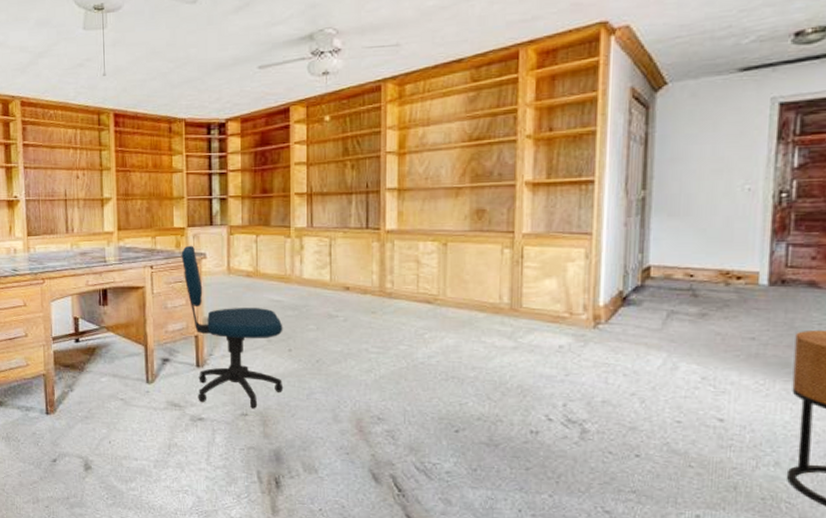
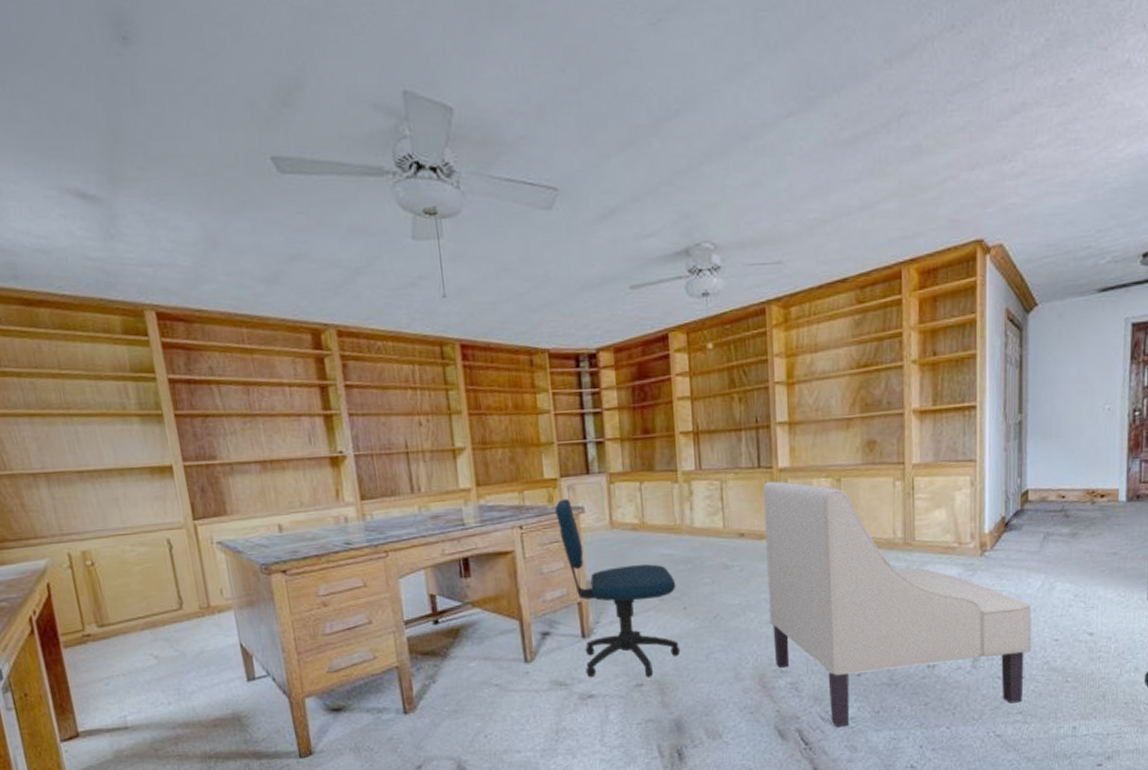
chair: none [370,241,650,481] -> present [763,481,1032,728]

